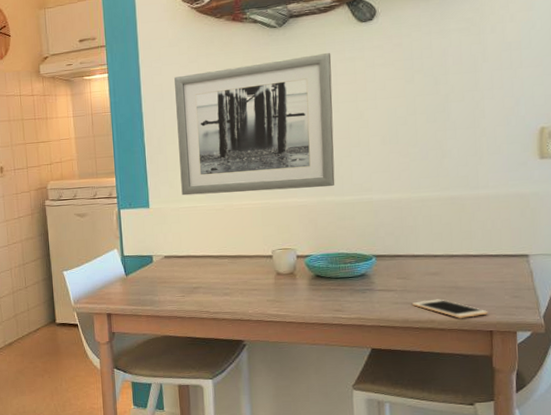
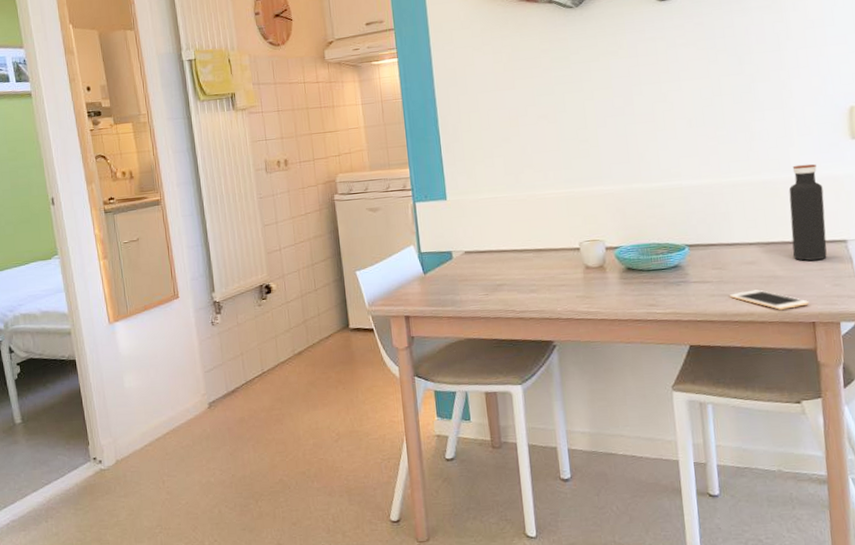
wall art: present [174,52,335,196] -> none [468,32,642,186]
water bottle: none [475,181,509,273] -> present [789,163,827,261]

